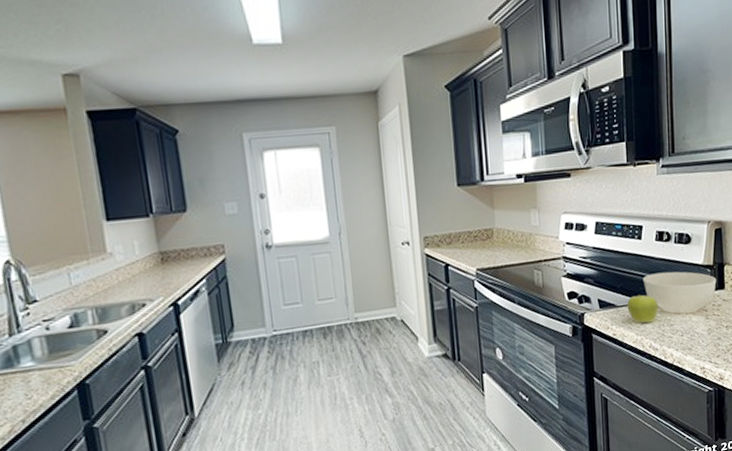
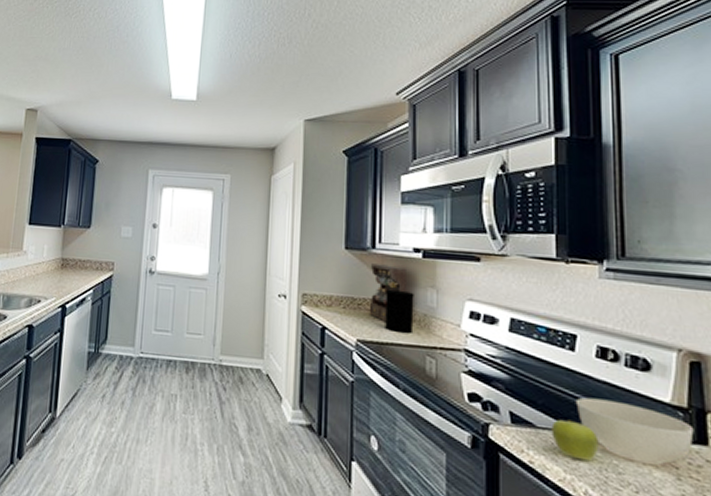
spice rack: none [482,194,513,248] -> present [369,264,406,322]
canister: none [497,215,522,255] -> present [385,289,414,334]

